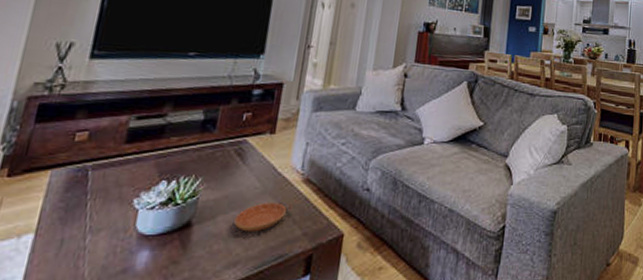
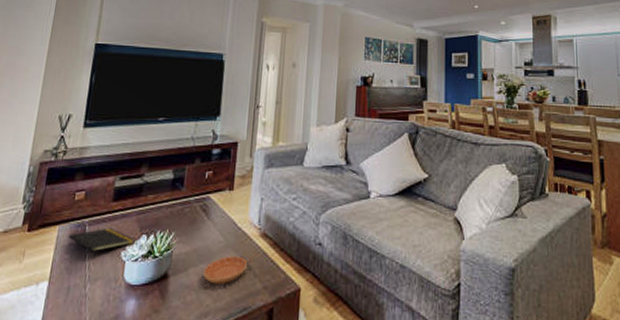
notepad: none [63,172,152,209] -> present [68,227,135,260]

